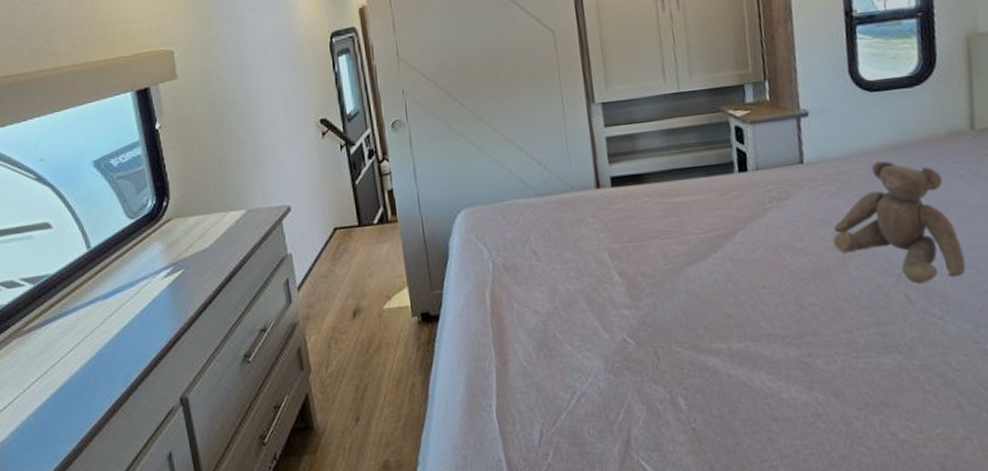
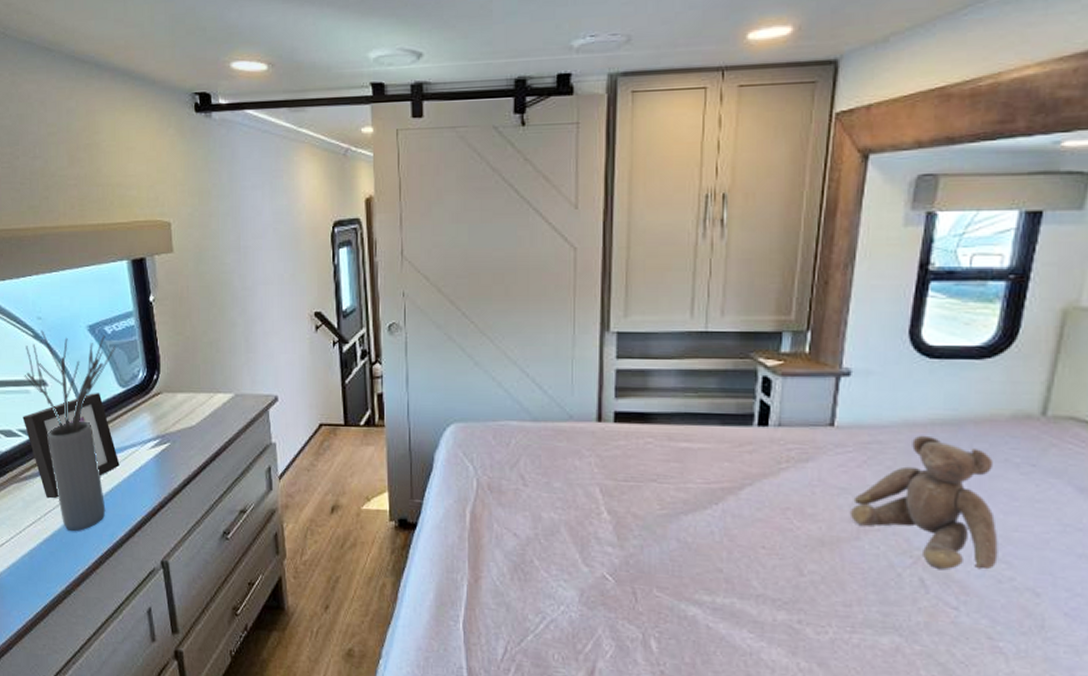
picture frame: none [25,228,131,349] -> present [22,393,120,499]
vase: none [26,168,124,380] -> present [24,330,117,531]

